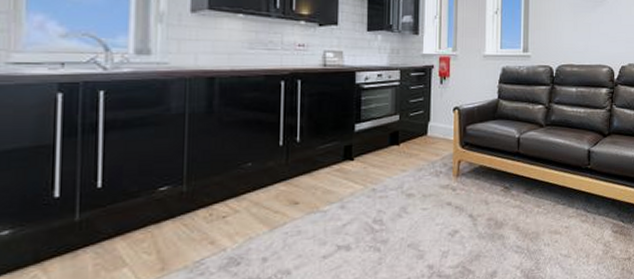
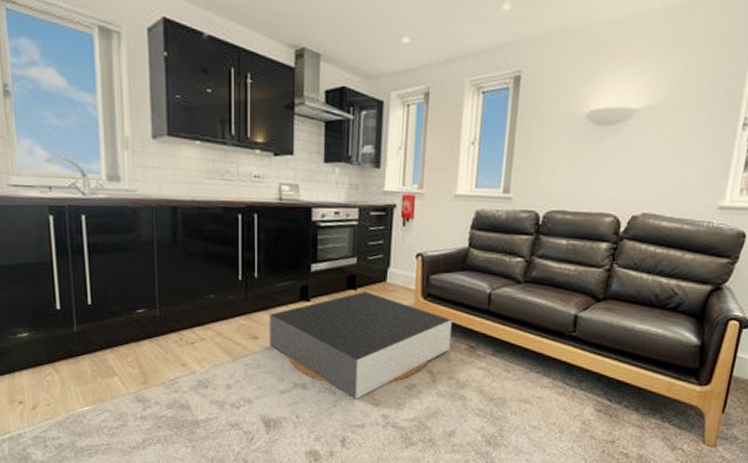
coffee table: none [311,145,488,254] -> present [269,290,452,400]

